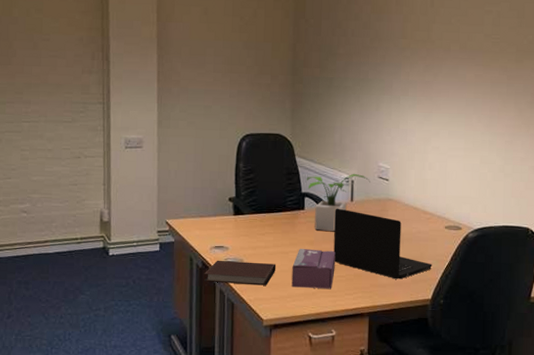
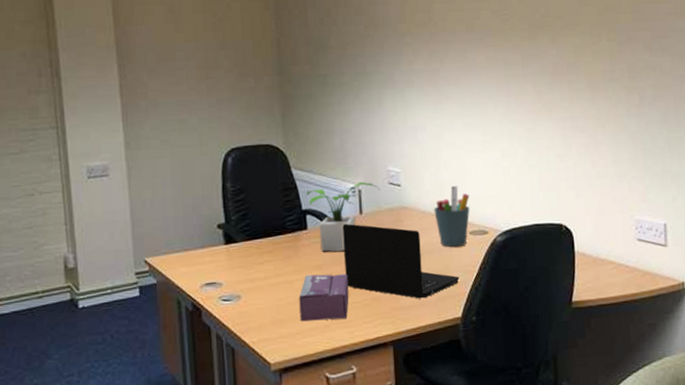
notebook: present [204,260,276,286] -> none [195,296,281,327]
pen holder: none [415,184,448,239] -> present [434,185,470,248]

